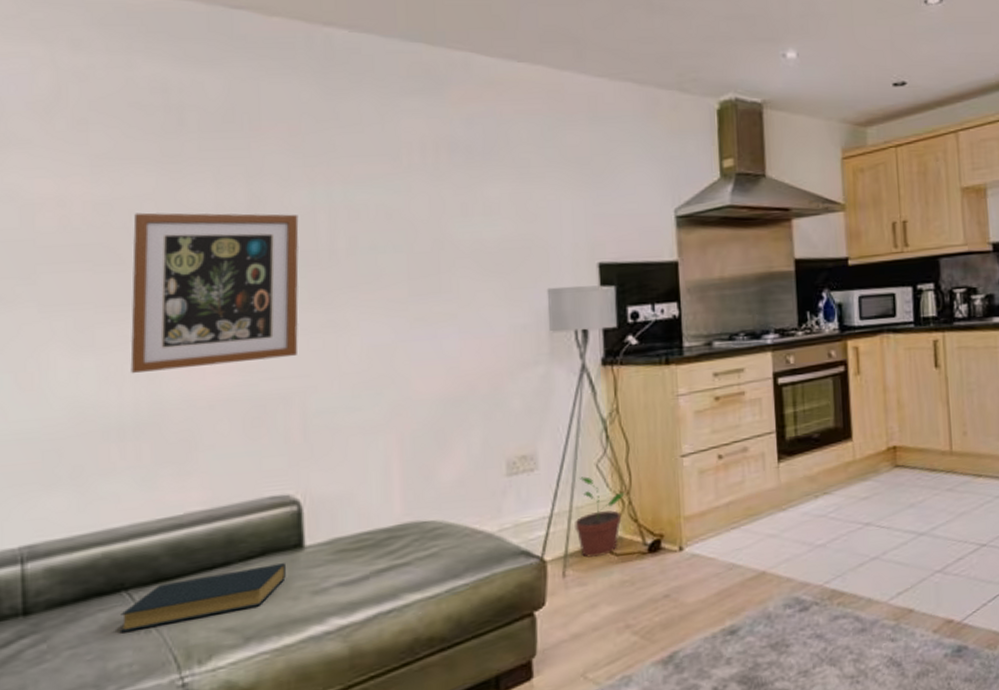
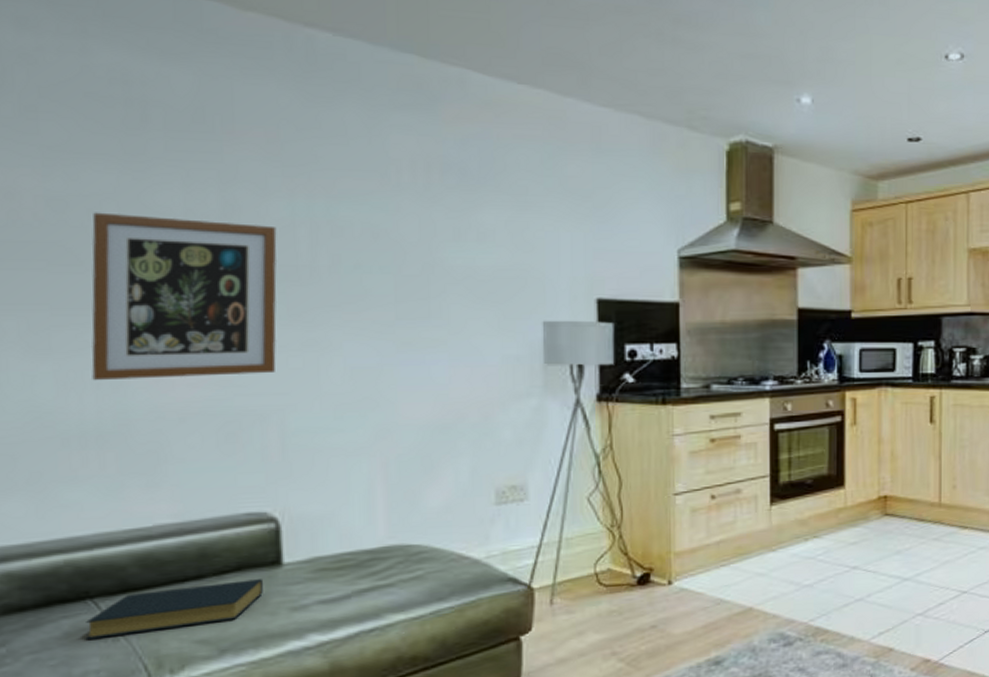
potted plant: present [575,476,626,558] -> none [564,509,617,587]

